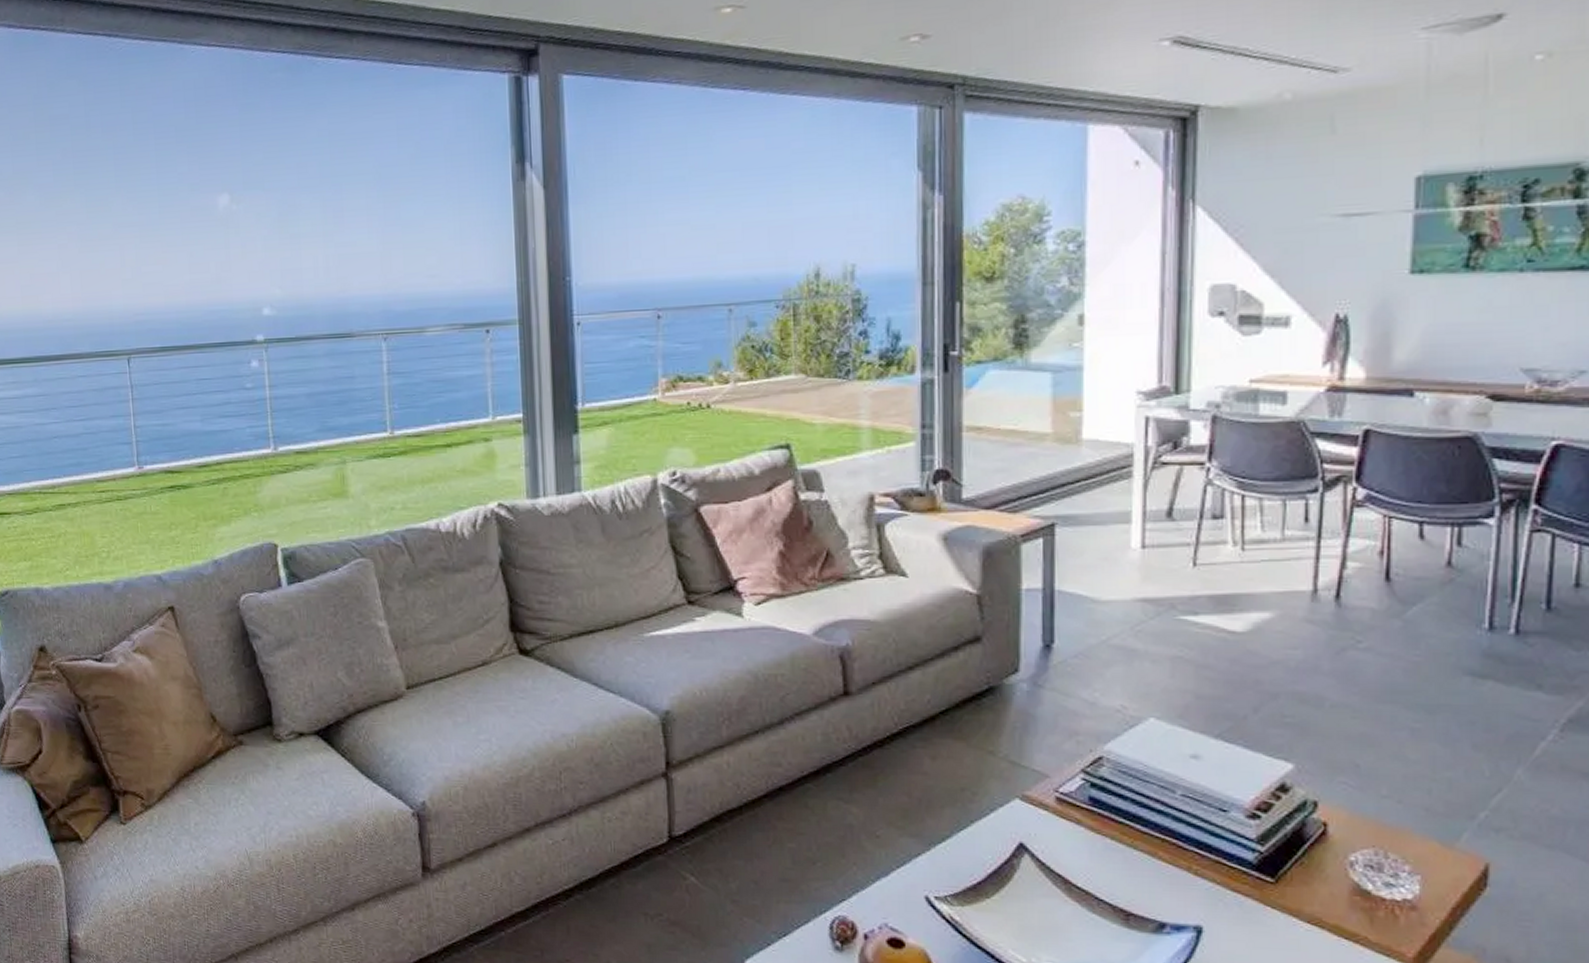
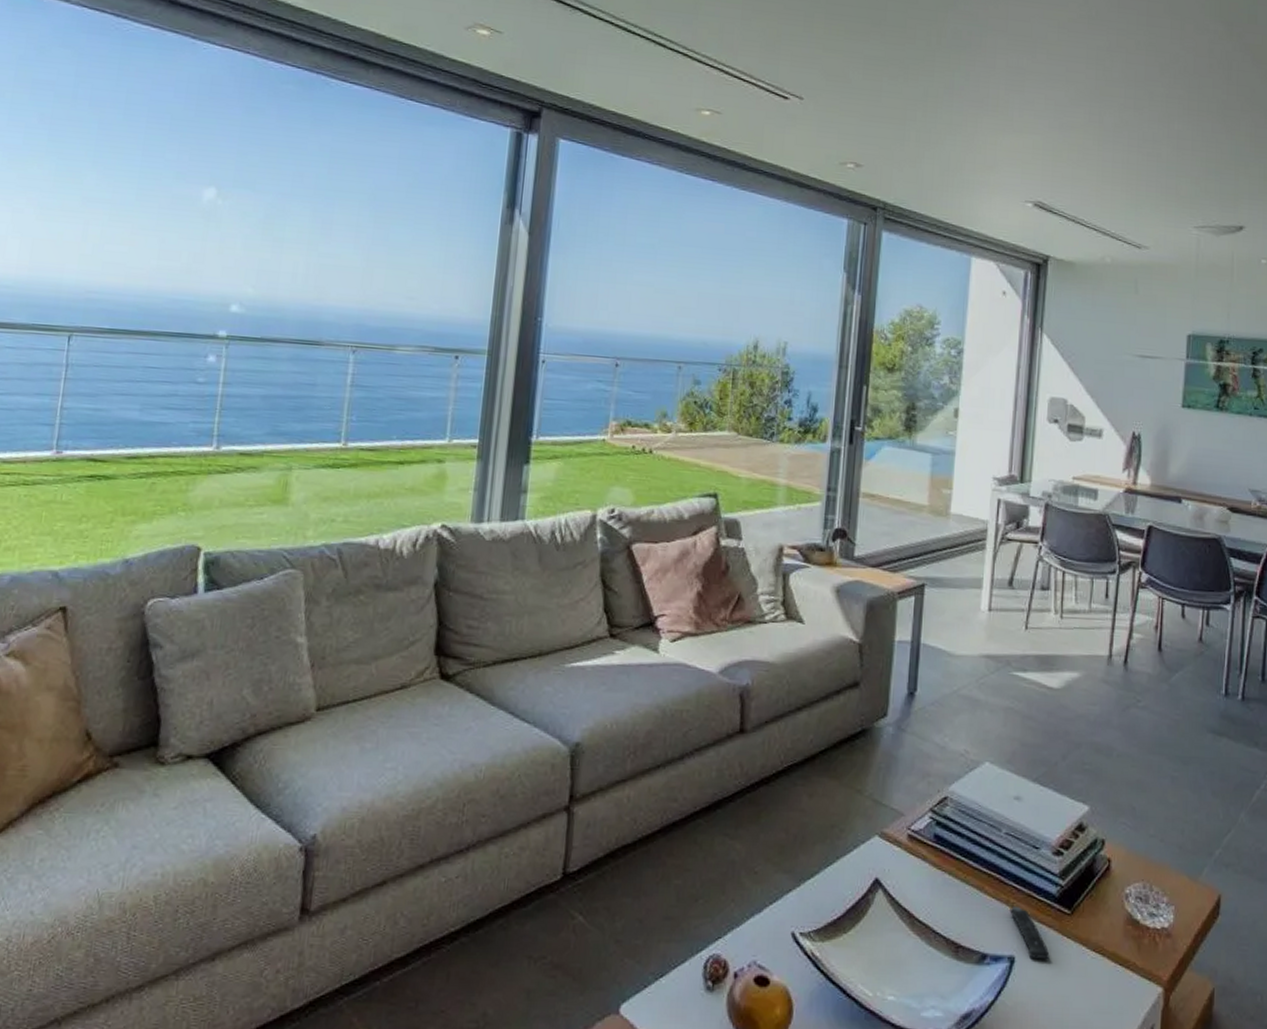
remote control: none [1192,874,1249,931] -> present [1010,907,1050,960]

